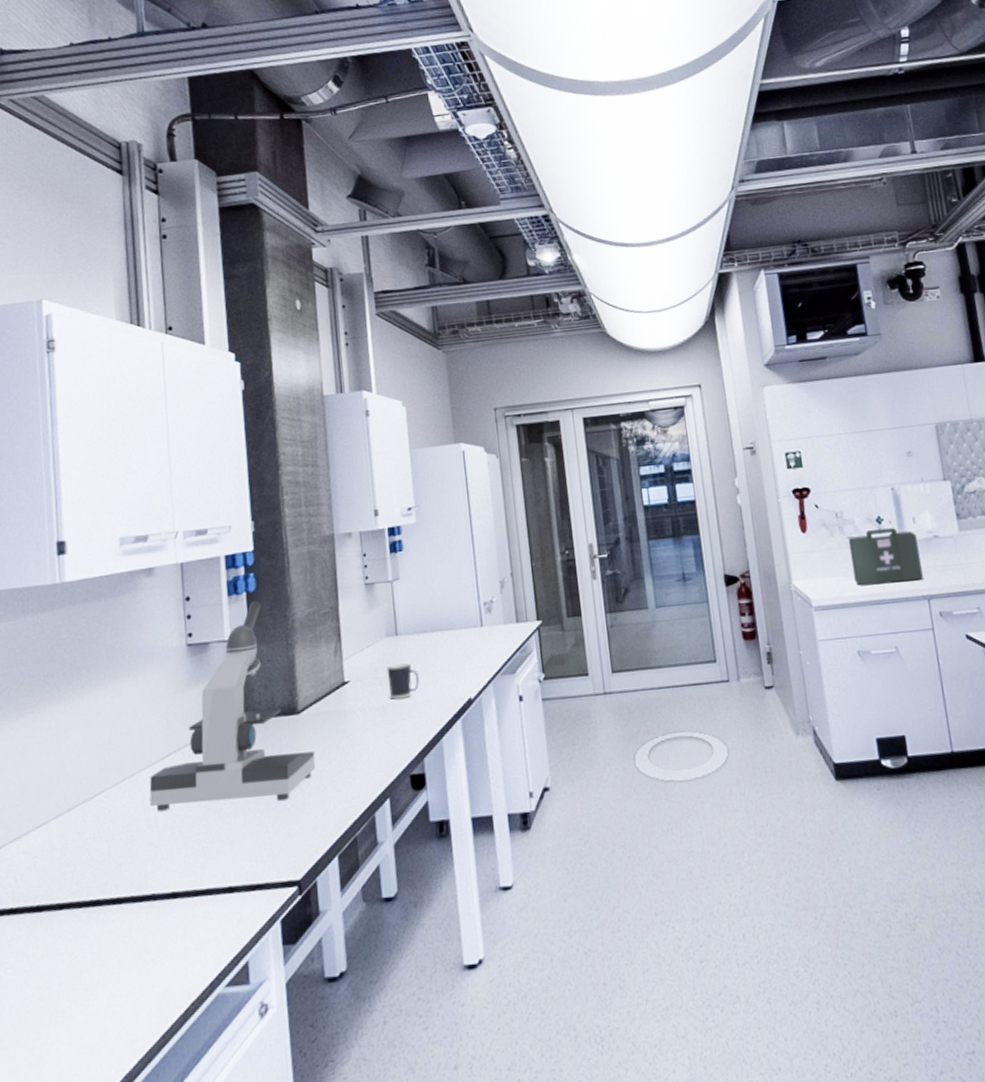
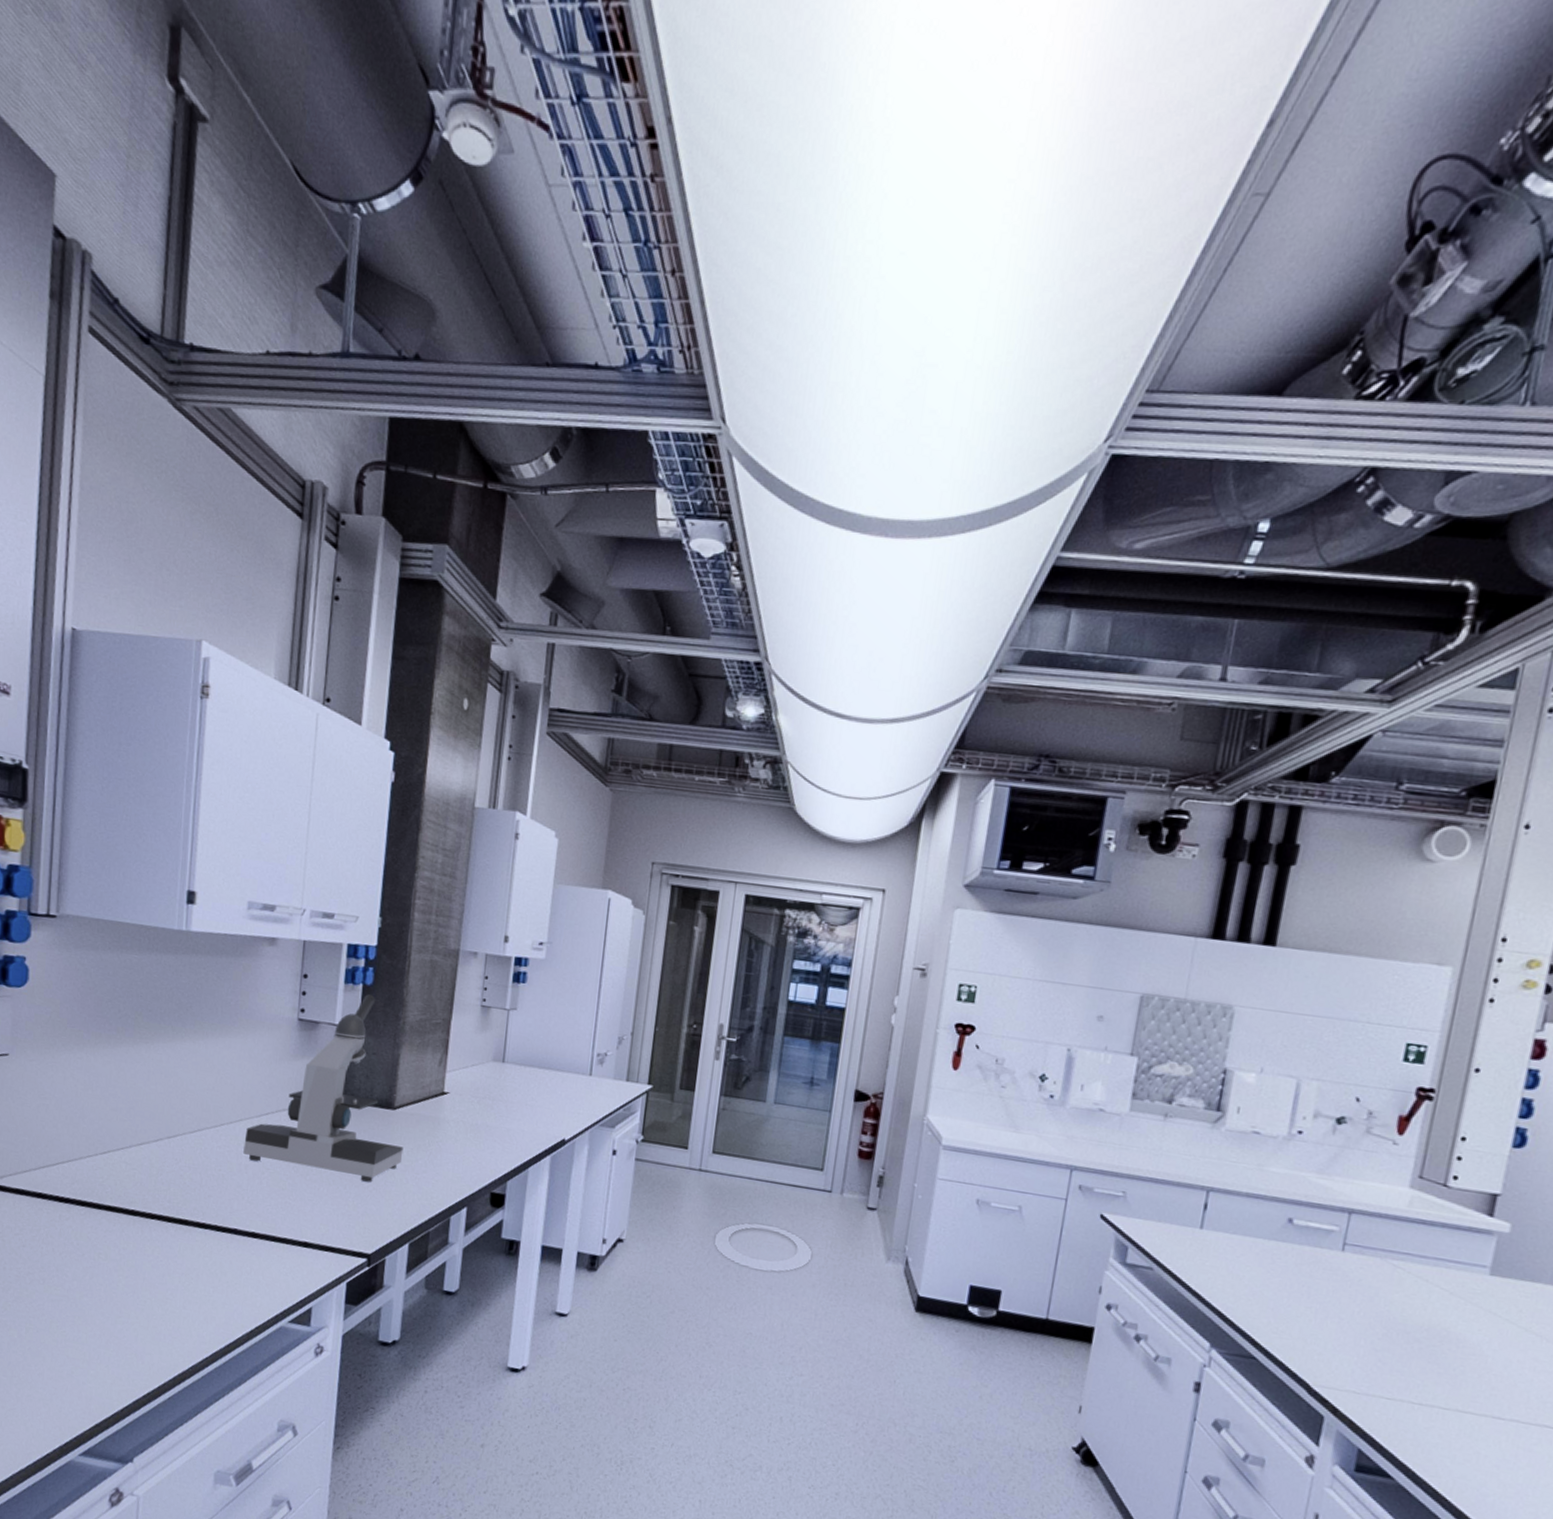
mug: present [387,663,419,699] -> none [486,1088,518,1123]
first-aid kit: present [849,528,923,586] -> none [996,1085,1080,1149]

